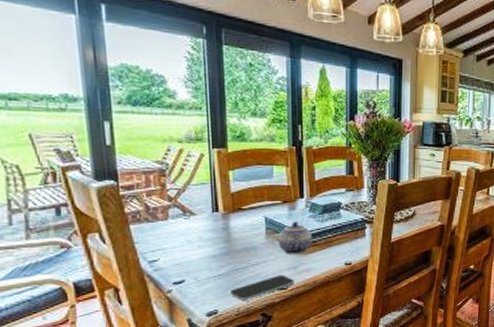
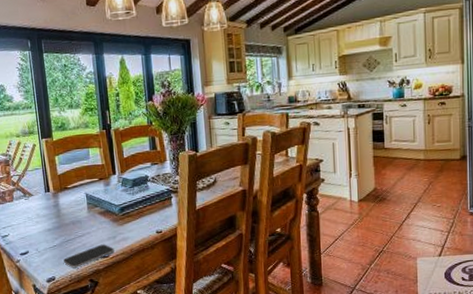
teapot: present [277,221,312,255] -> none [97,195,126,226]

